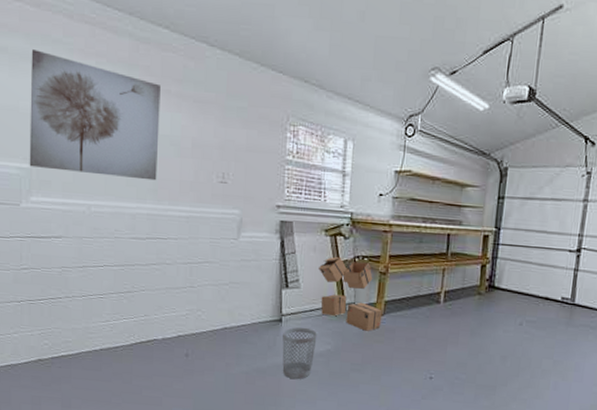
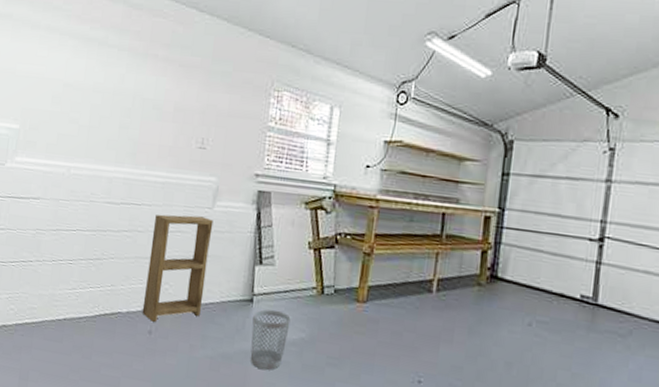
wall art: present [29,49,161,181] -> none [18,16,149,145]
shelving unit: none [177,246,240,346] -> present [142,214,214,322]
cardboard box: present [319,256,383,331] -> none [296,232,365,320]

